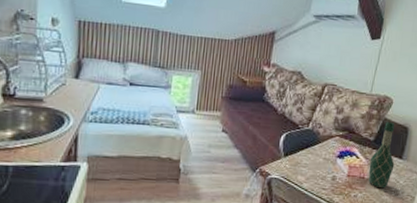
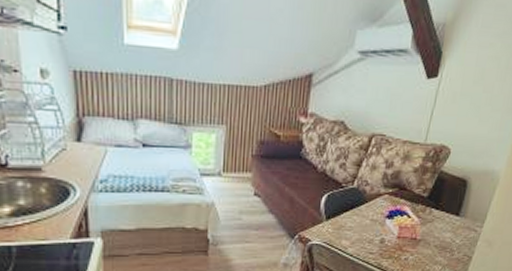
wine bottle: present [368,122,395,189] -> none [421,175,452,249]

